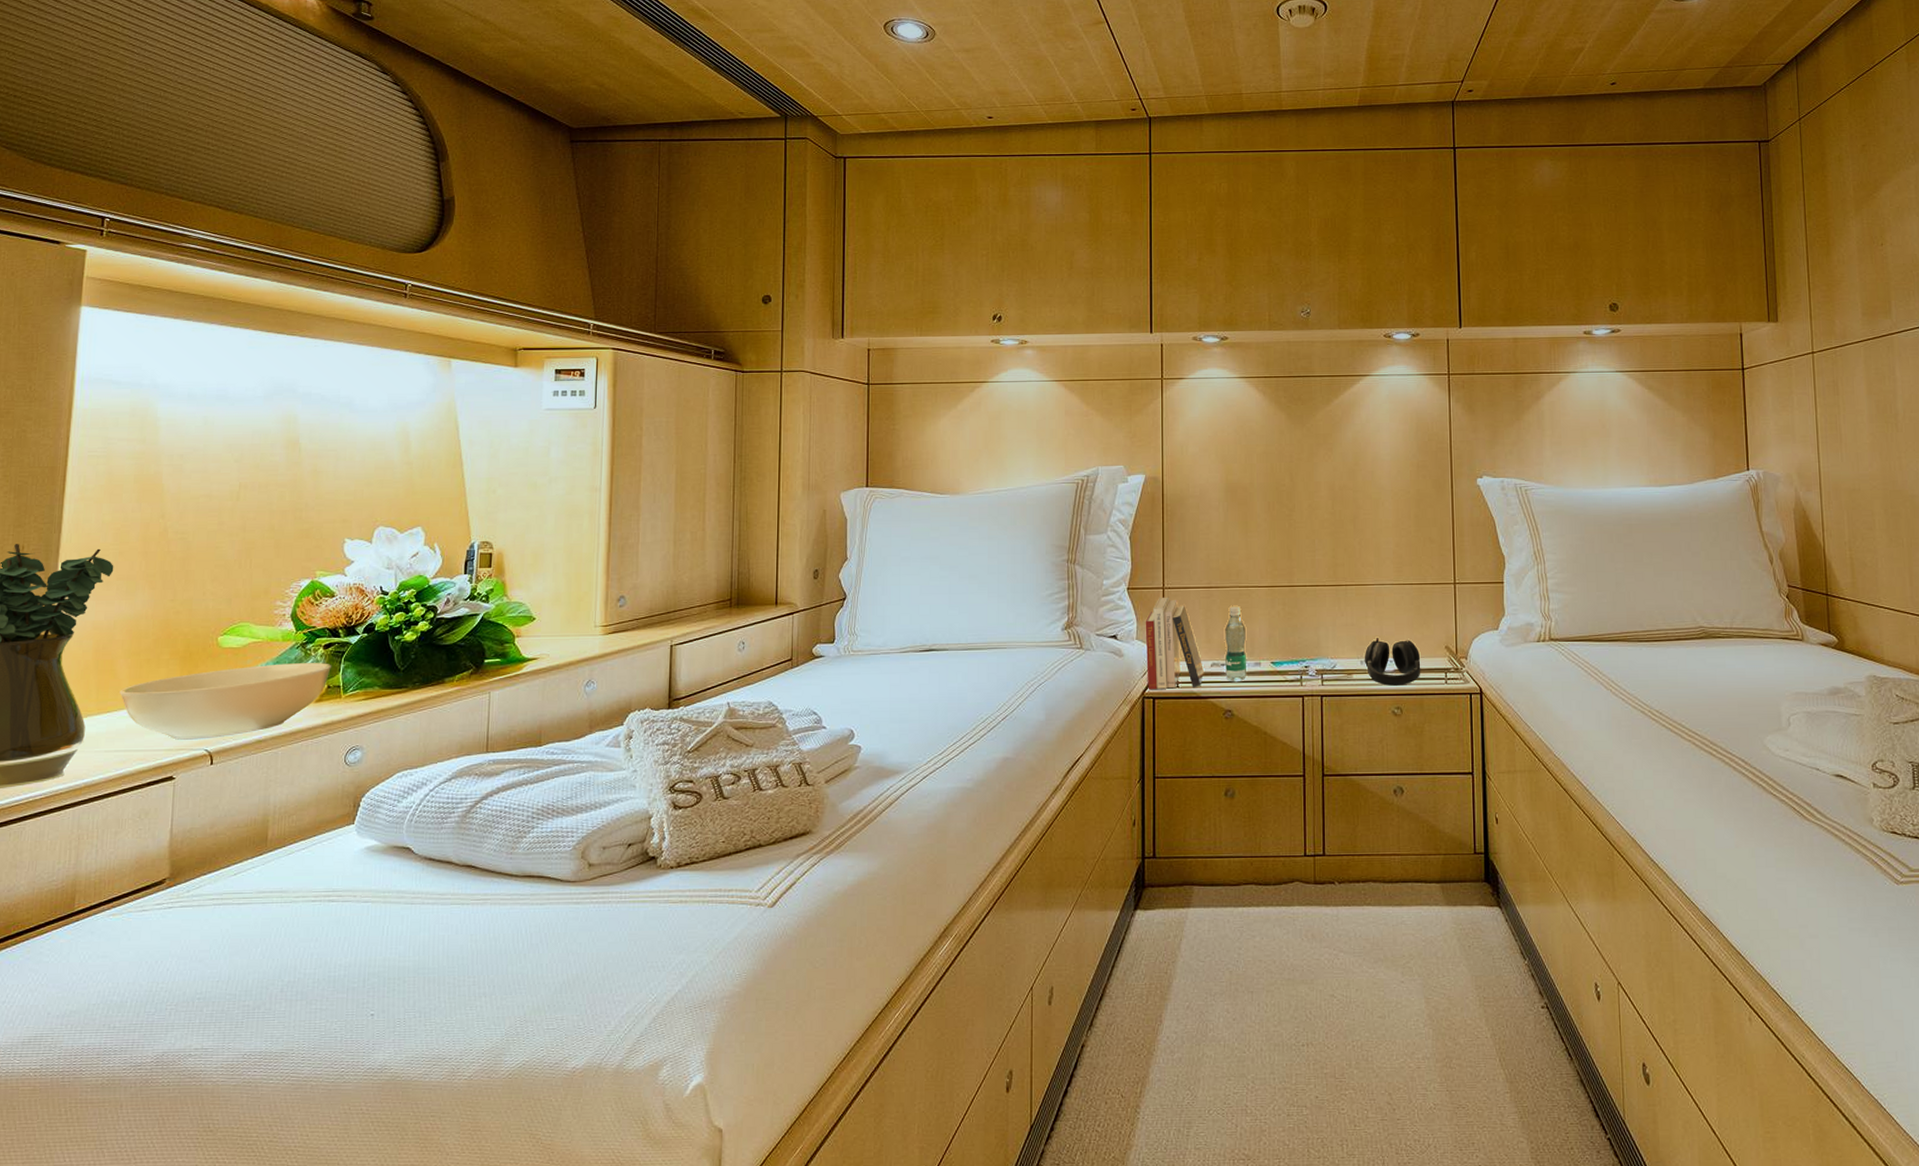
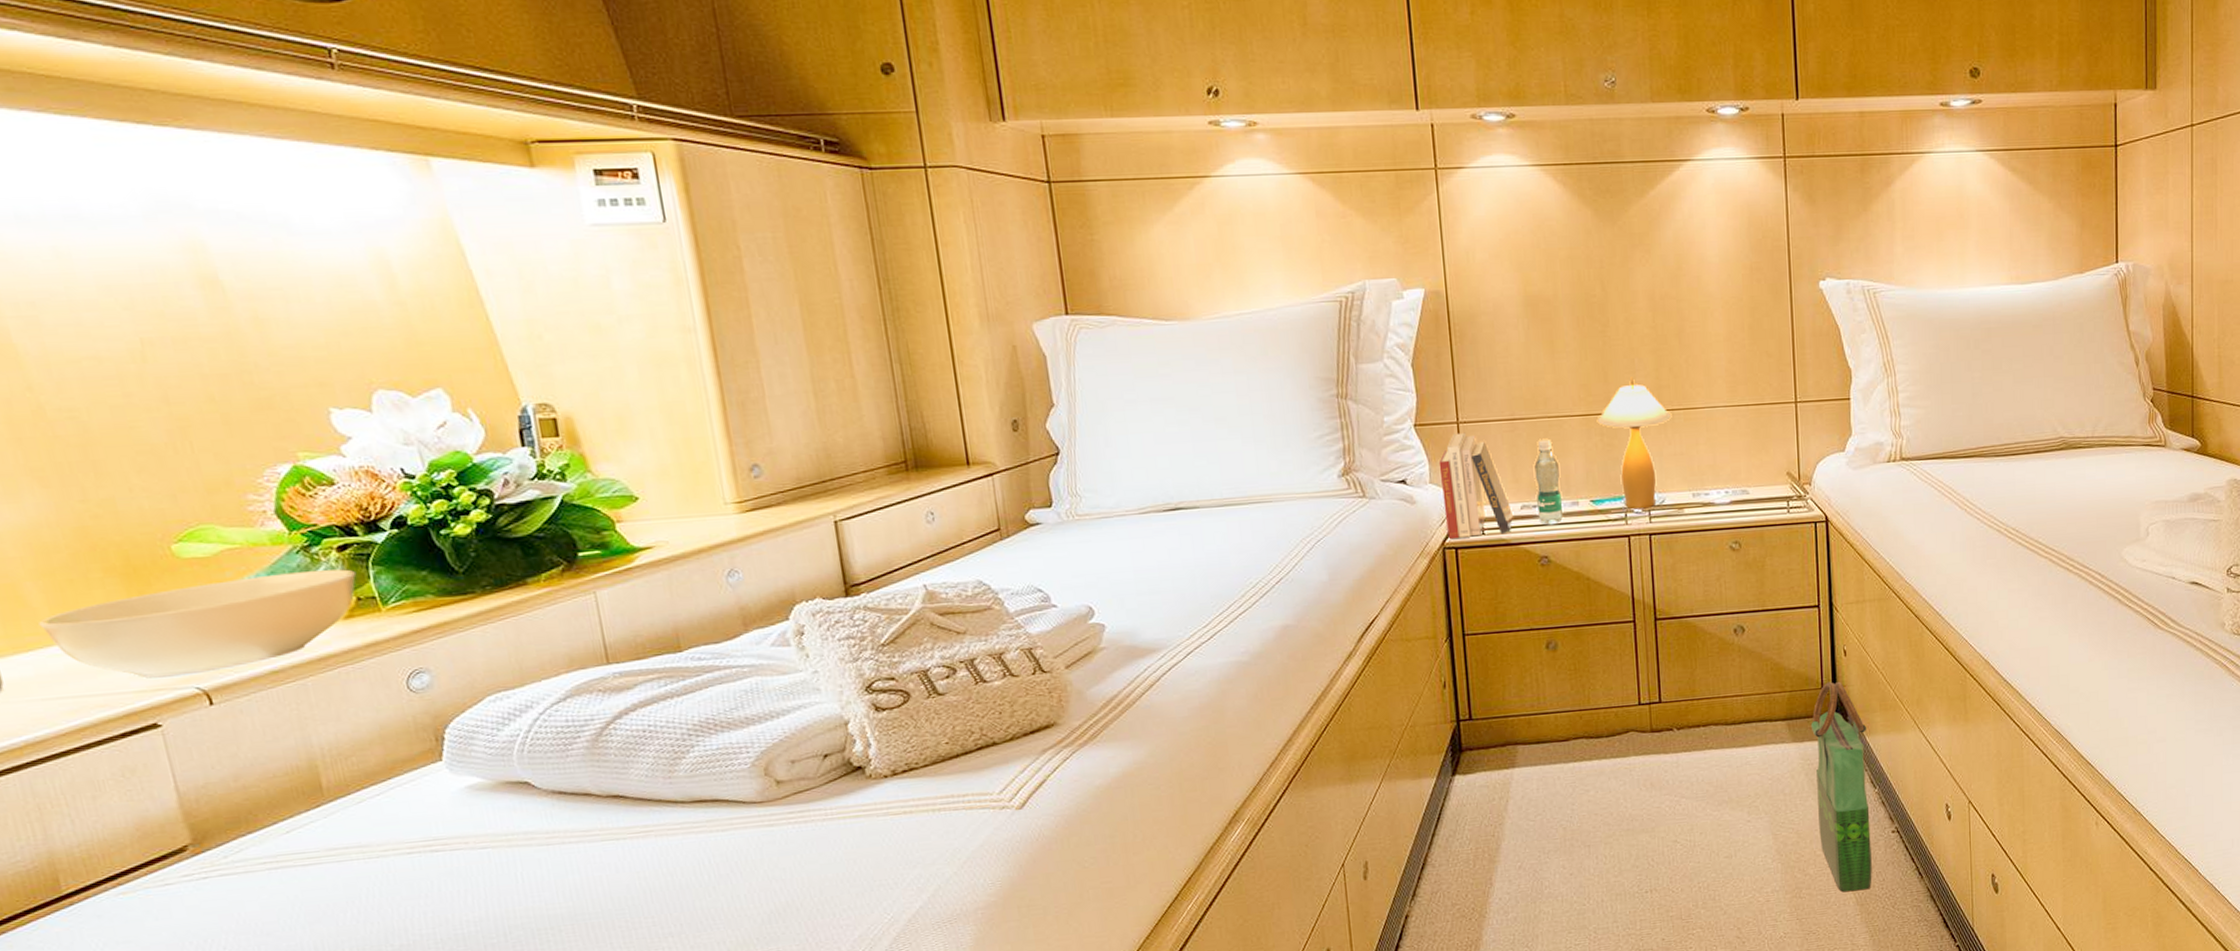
table lamp: none [1281,555,1344,673] -> present [1598,377,1671,510]
headphones: present [1364,638,1421,686] -> none [1696,467,1761,519]
tote bag: none [1463,848,1522,1067] -> present [1810,681,1872,893]

